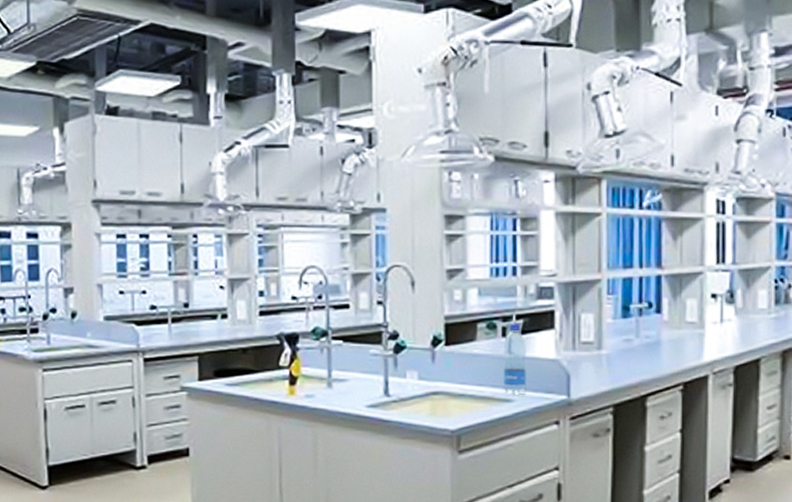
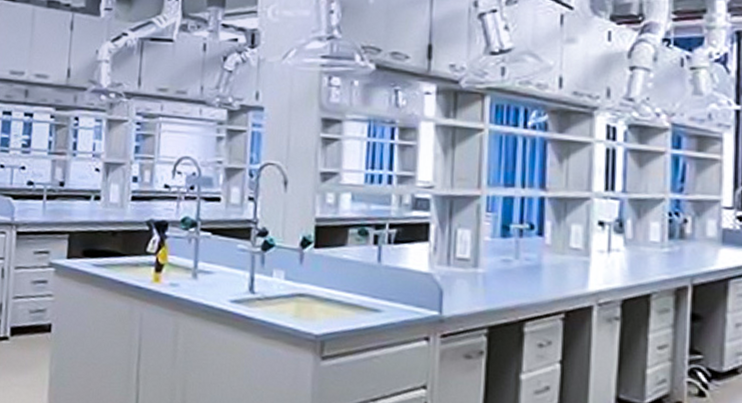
bottle: present [504,324,526,396] -> none [372,232,399,307]

